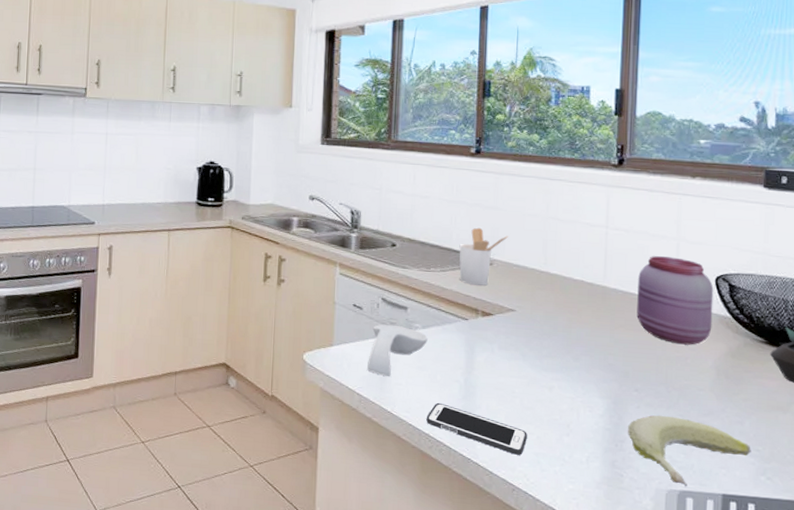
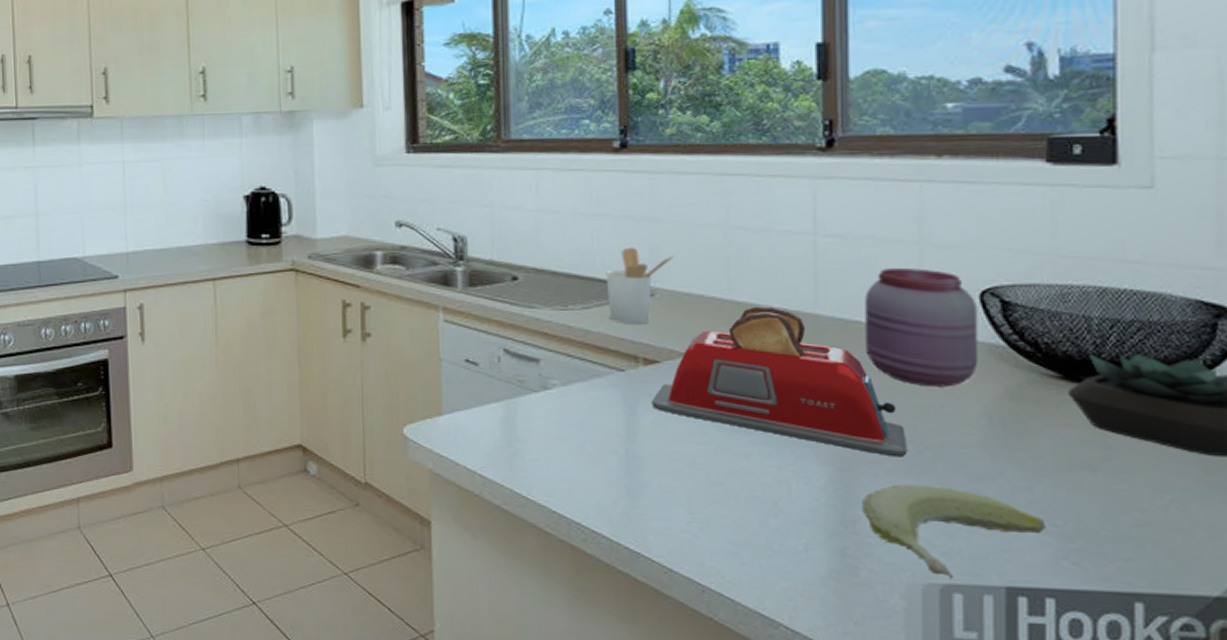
spoon rest: present [367,324,428,377] -> none [490,383,570,452]
cell phone: present [426,402,527,455] -> none [576,481,718,546]
toaster: none [486,277,661,395] -> present [652,306,907,457]

